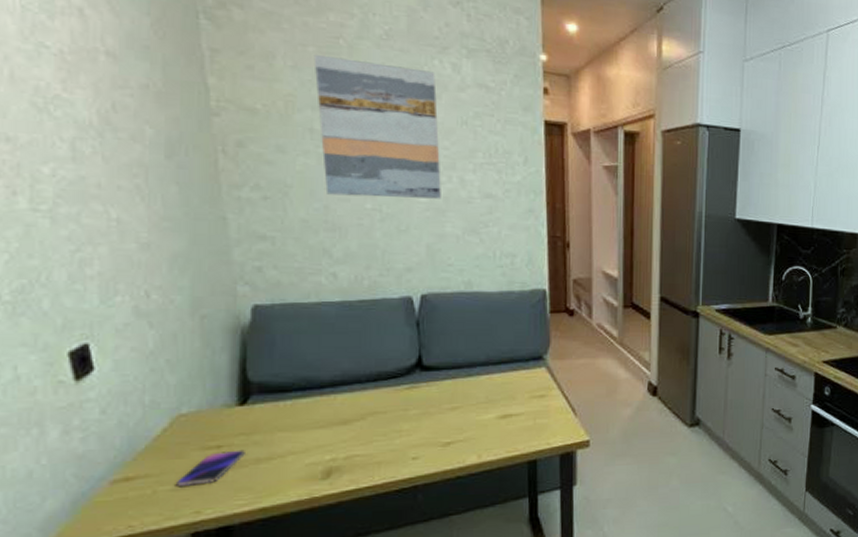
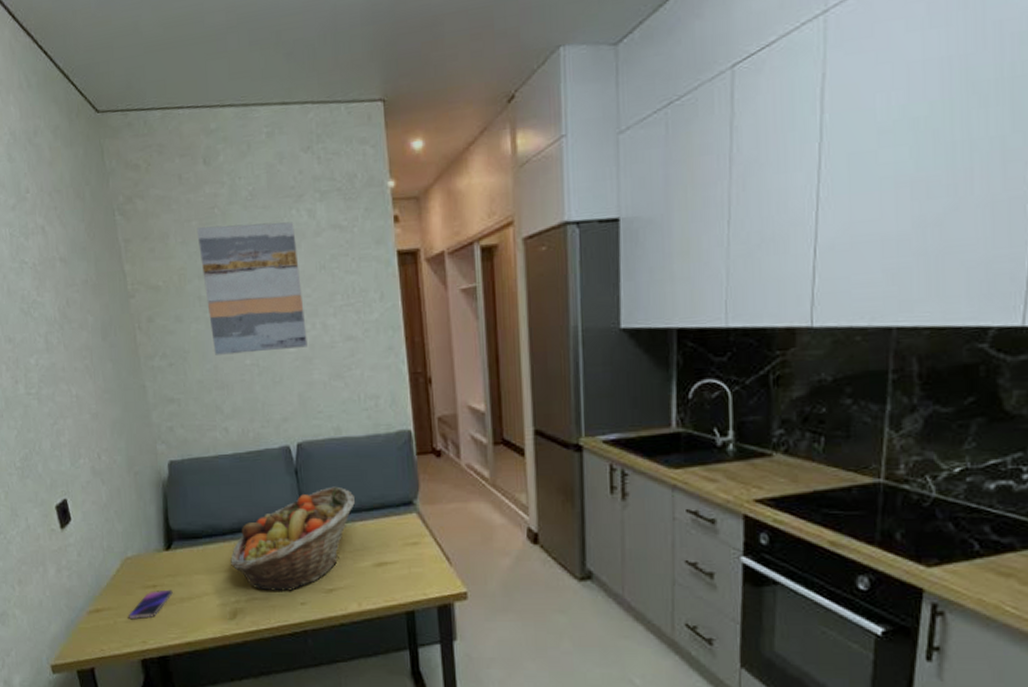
fruit basket: none [328,340,483,447] -> present [230,486,356,591]

